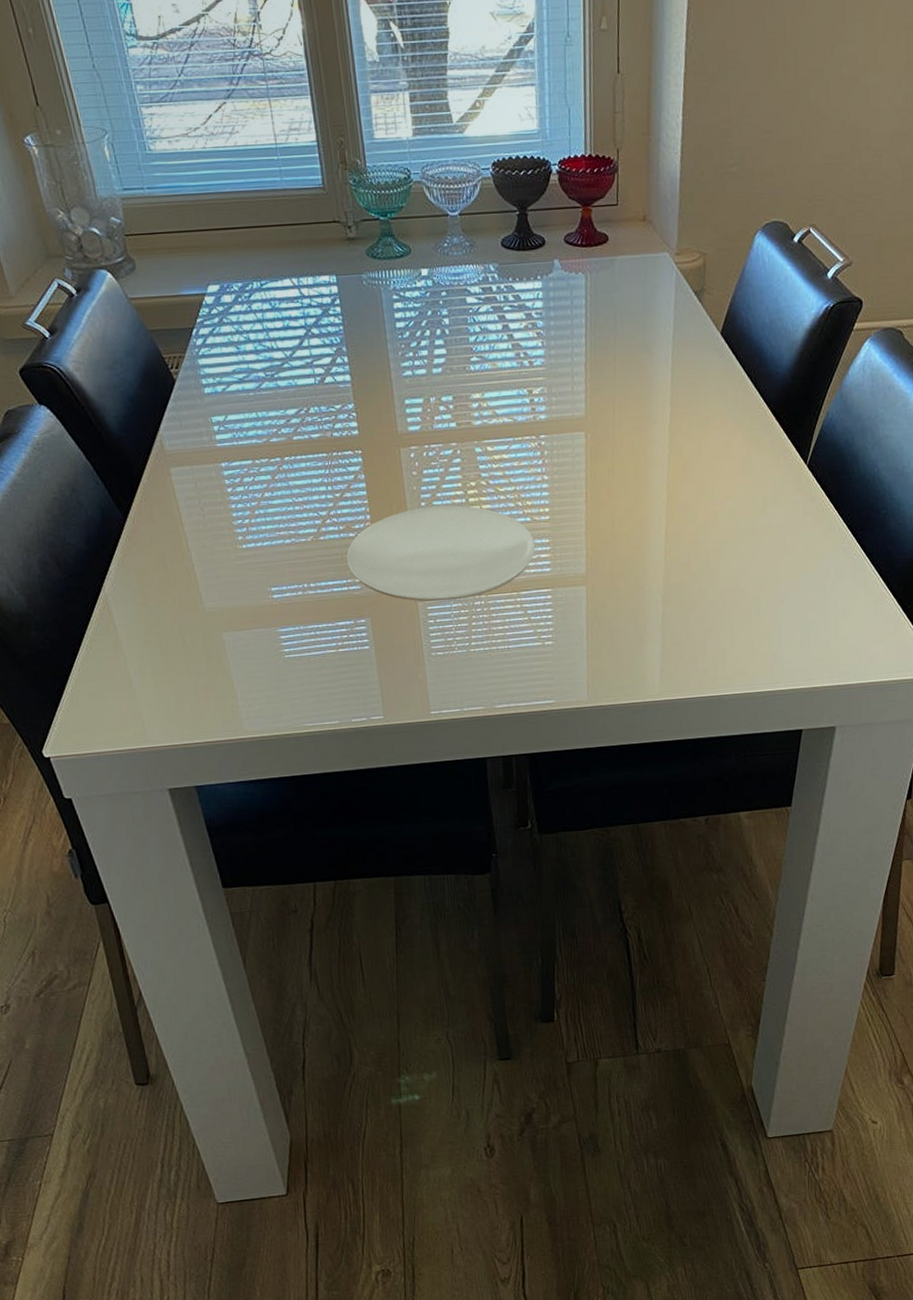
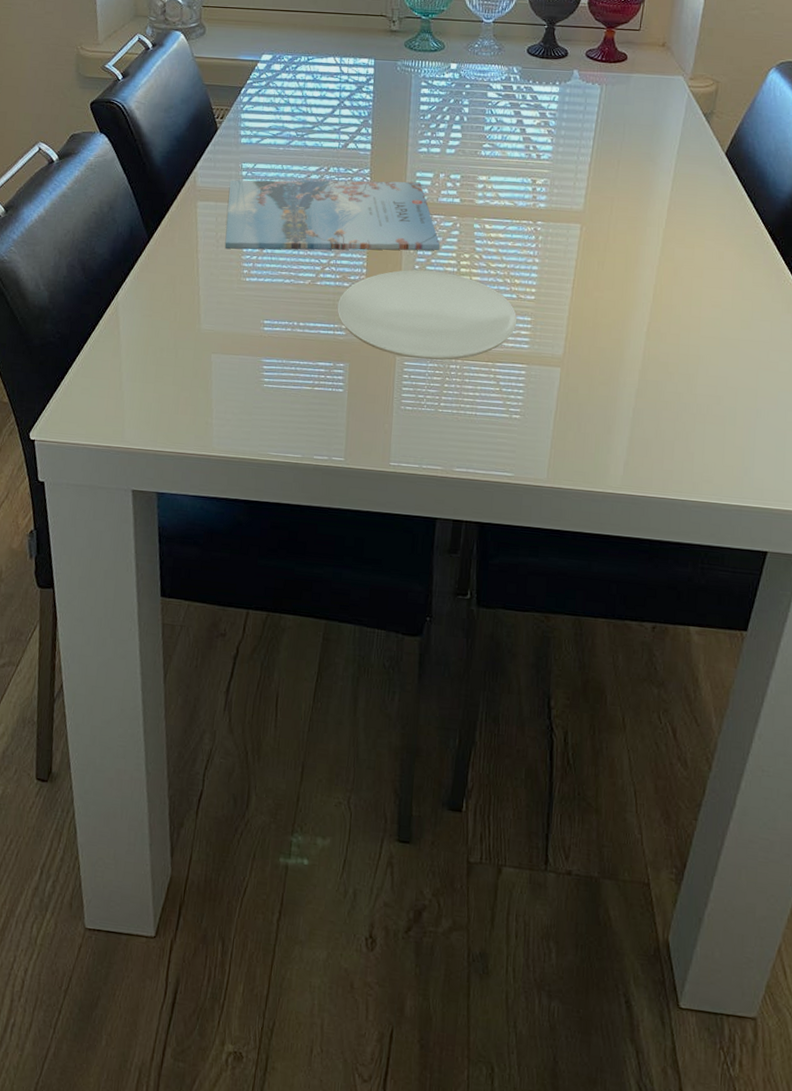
magazine: none [201,410,443,516] -> present [225,179,440,251]

